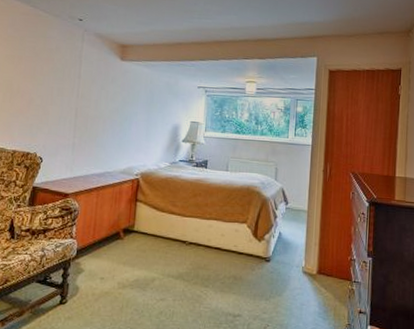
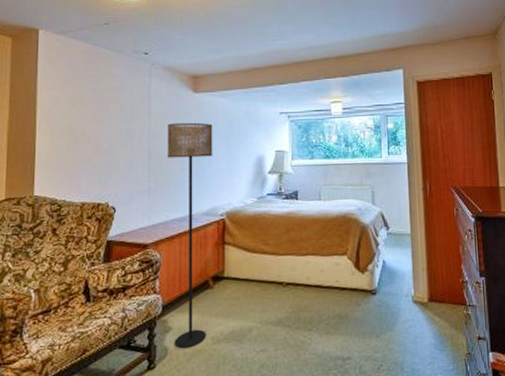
floor lamp: none [85,86,136,290] -> present [167,122,213,349]

